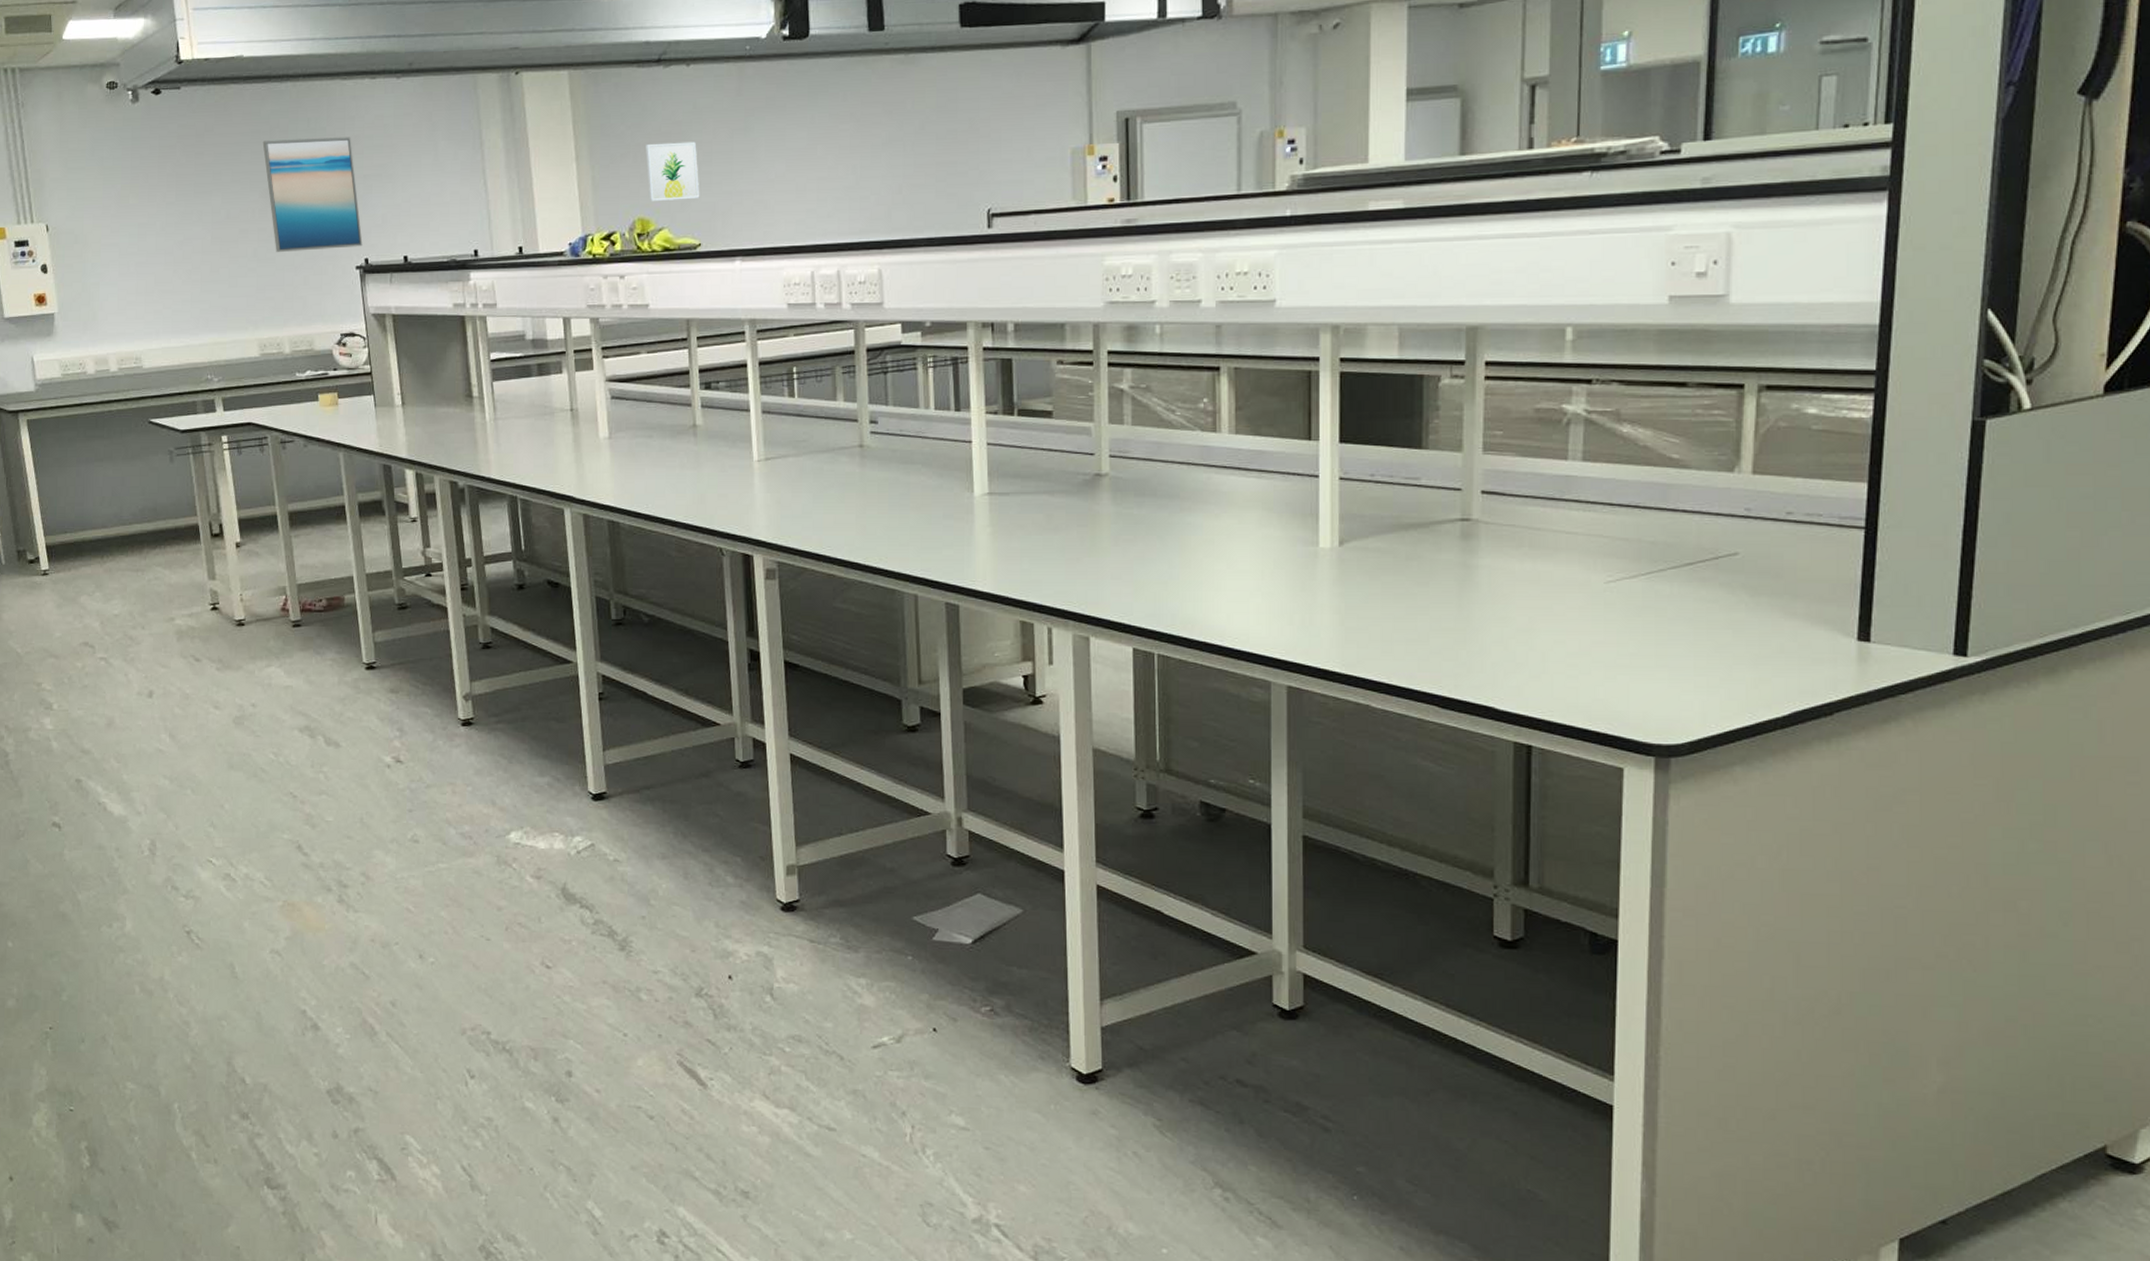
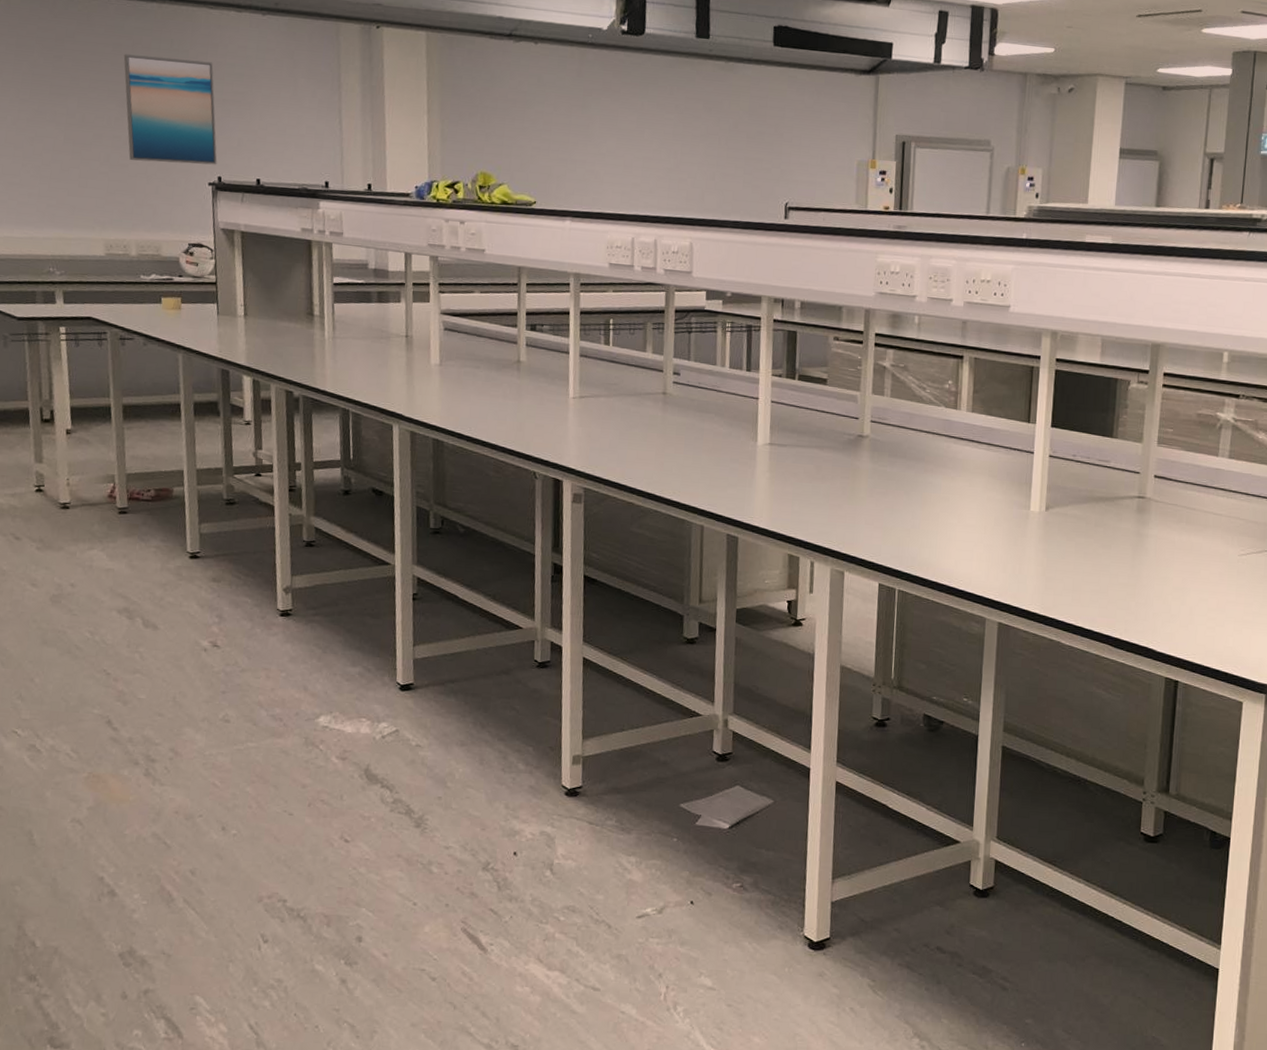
wall art: present [646,141,700,201] -> none [492,107,539,162]

